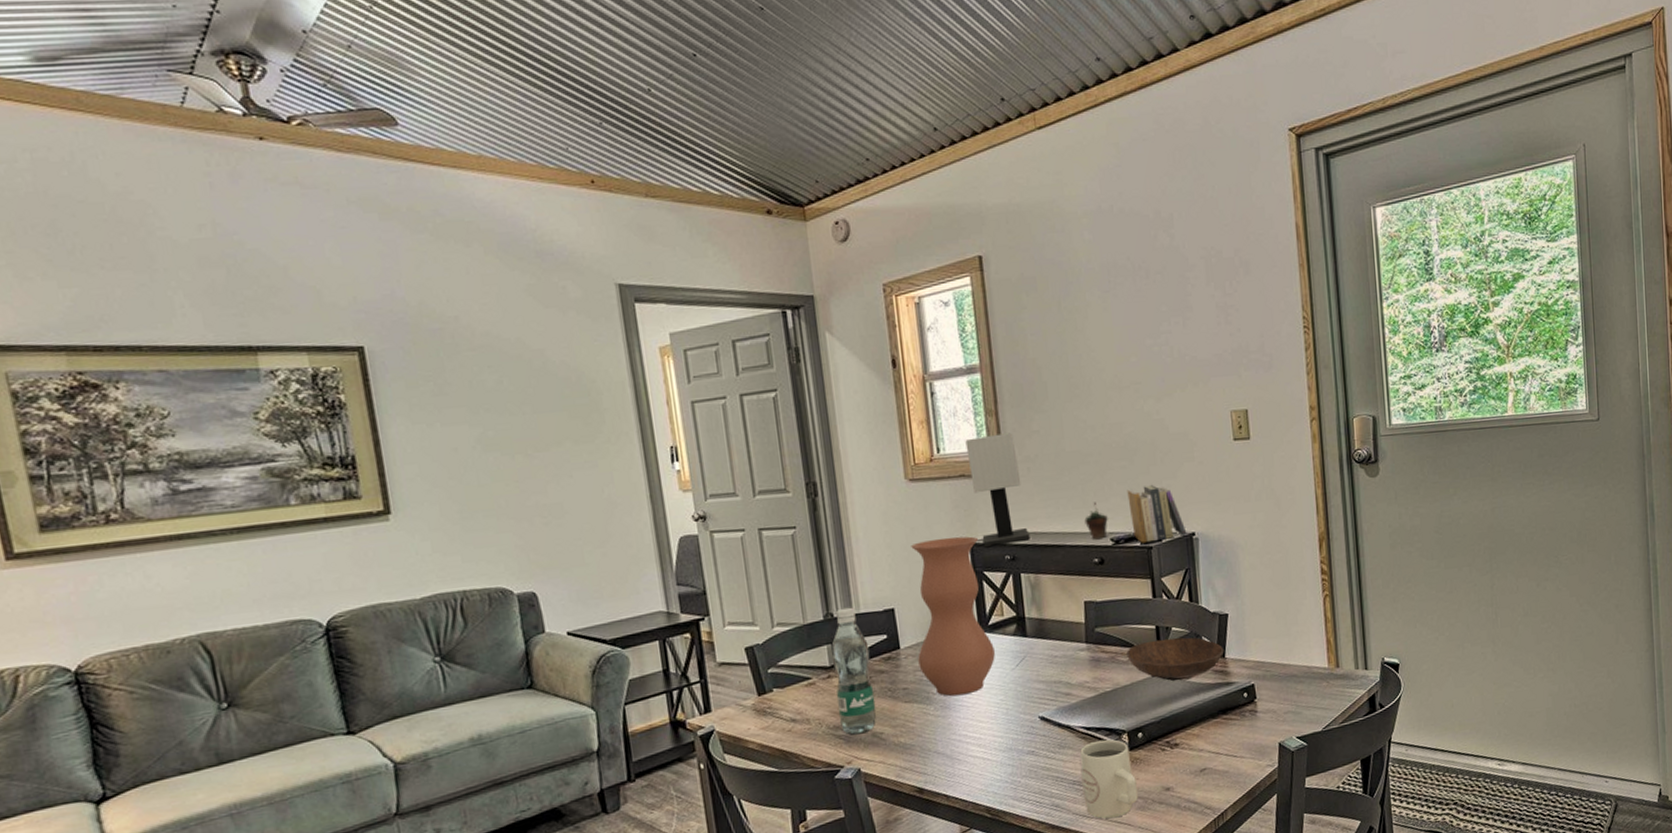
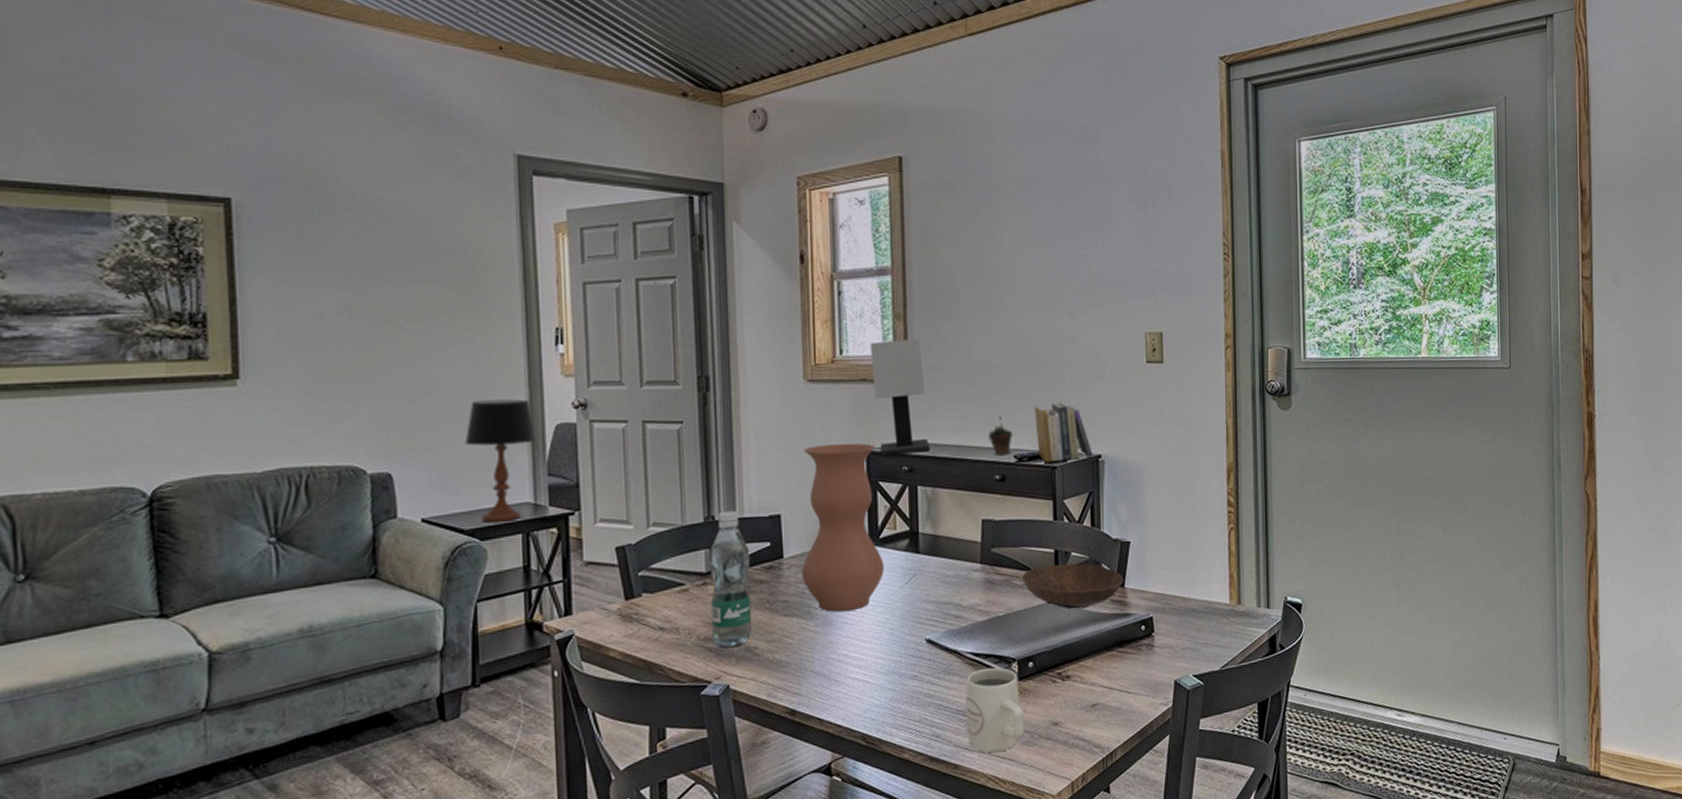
table lamp: none [598,515,663,632] -> present [465,399,536,523]

